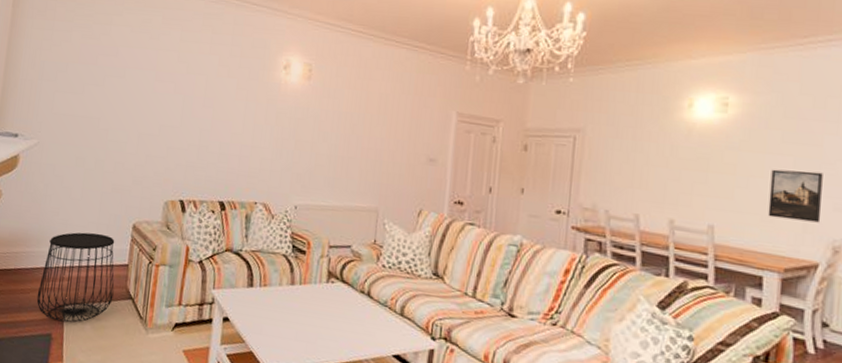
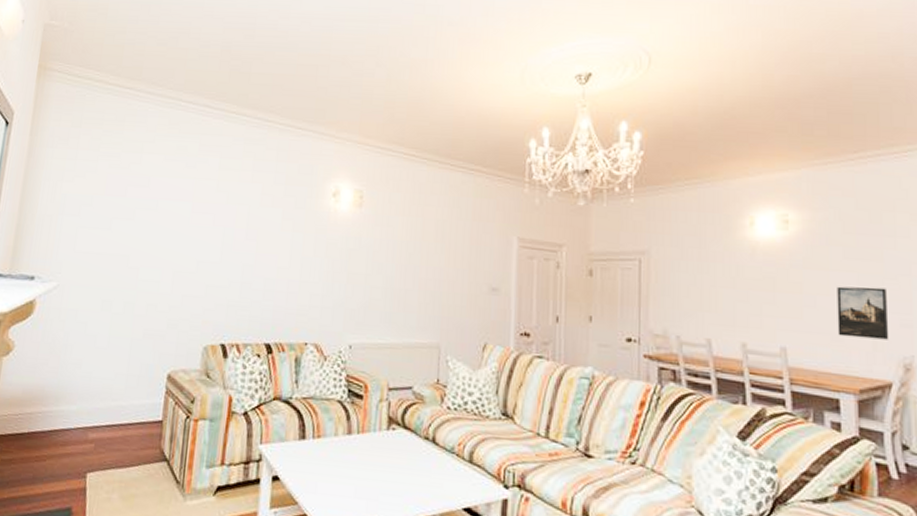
side table: present [36,232,115,323] -> none [54,386,147,493]

